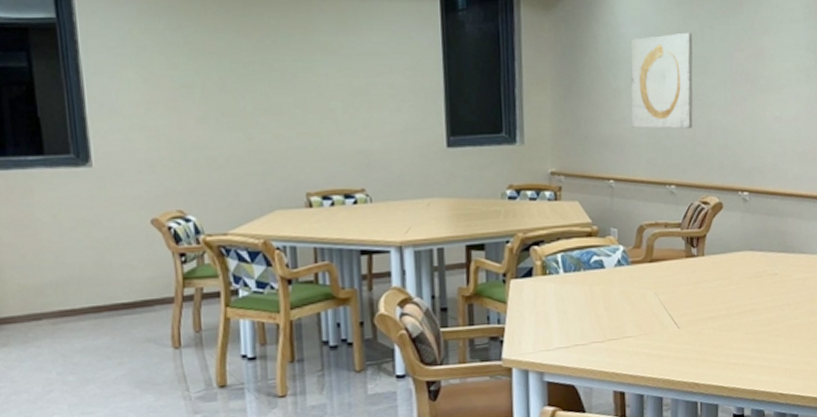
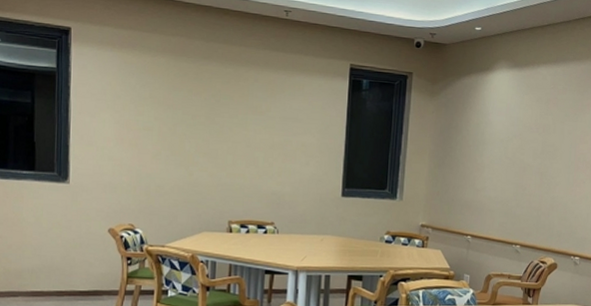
wall art: present [630,32,693,129] -> none [489,124,547,202]

